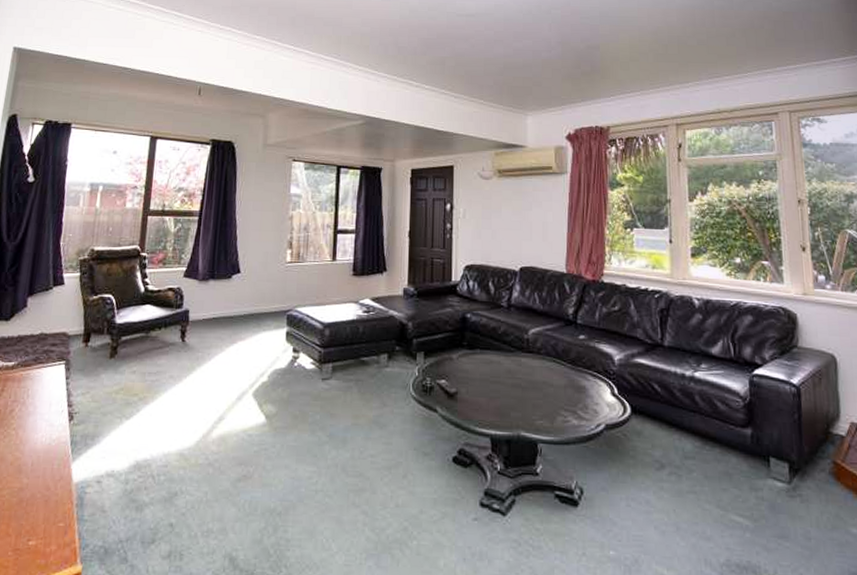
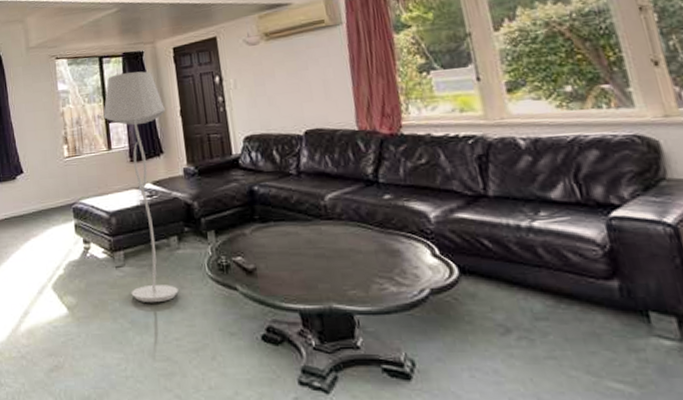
floor lamp: none [332,186,396,418] -> present [102,71,179,303]

